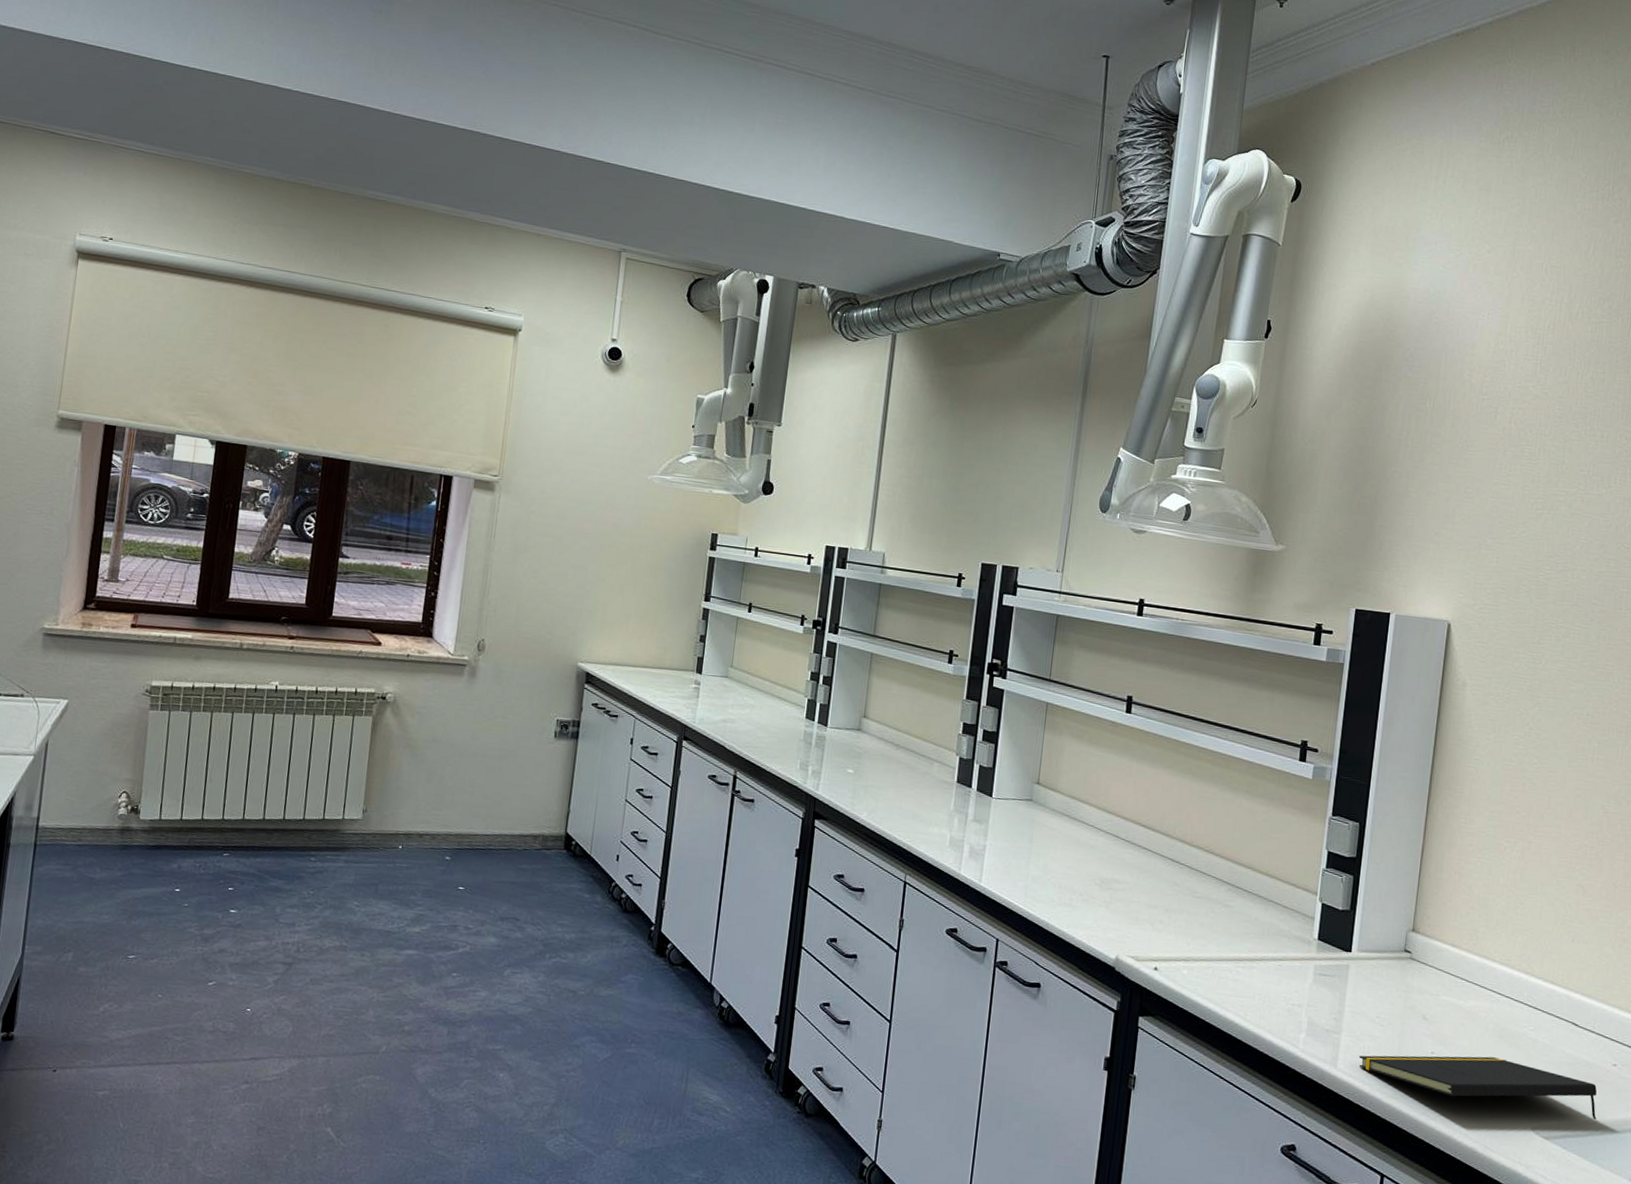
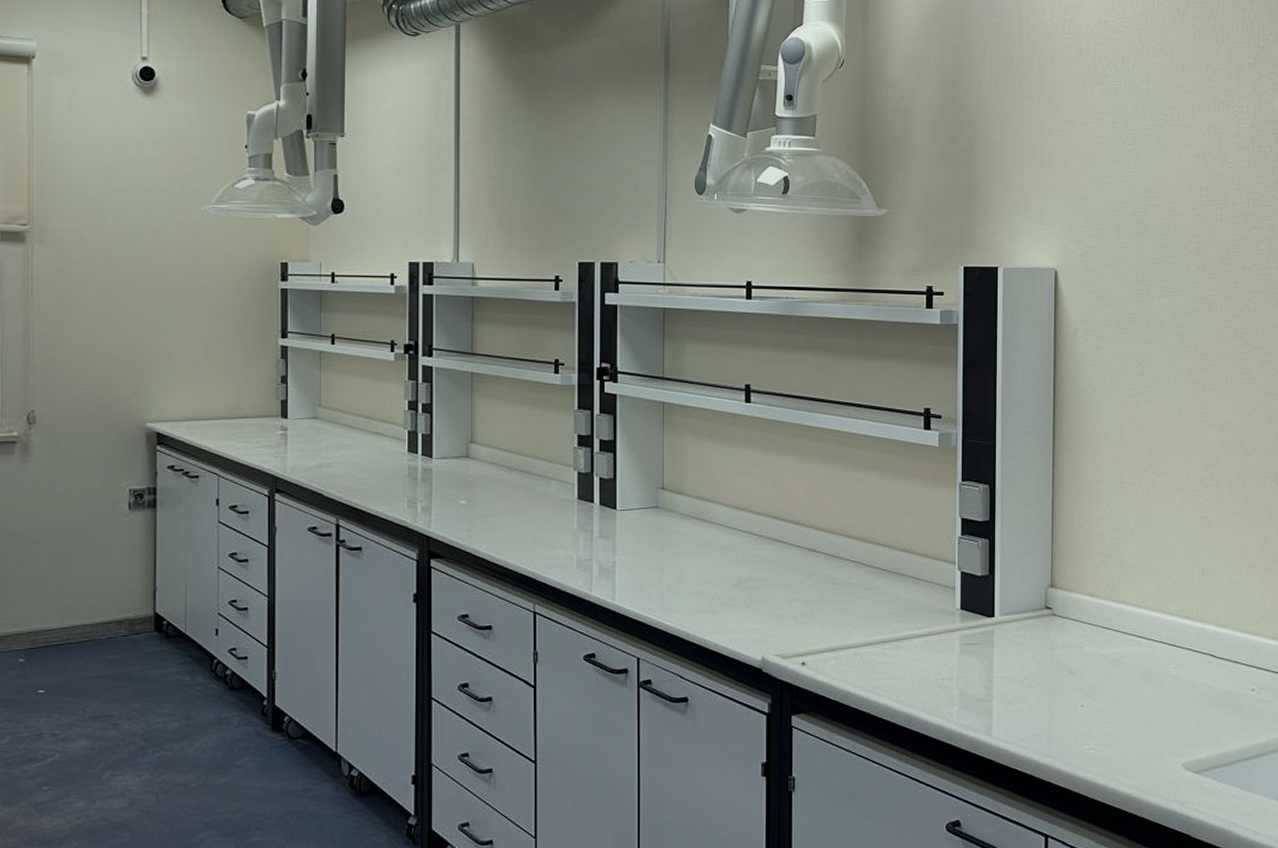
notepad: present [1358,1055,1597,1121] -> none [1012,700,1241,747]

